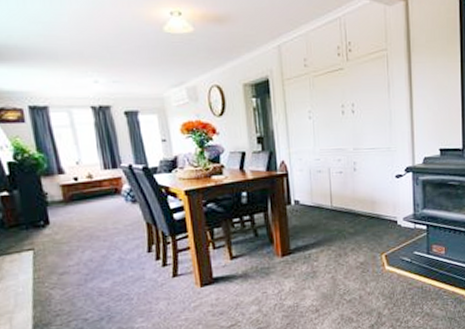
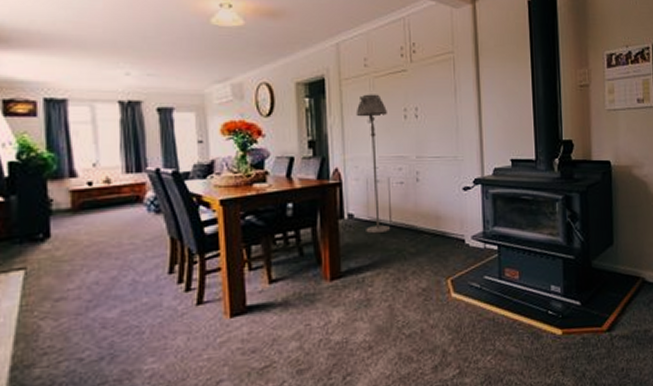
floor lamp: none [298,92,332,218] -> present [355,94,391,234]

